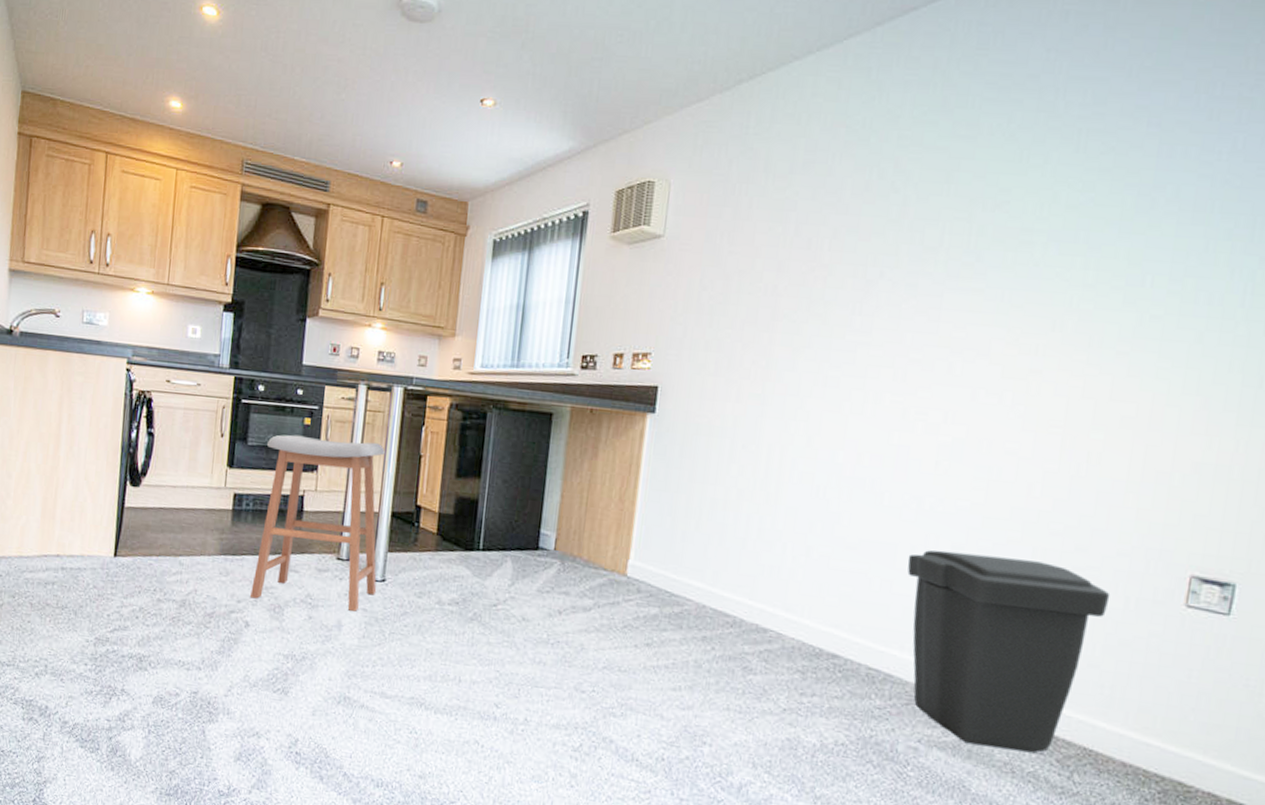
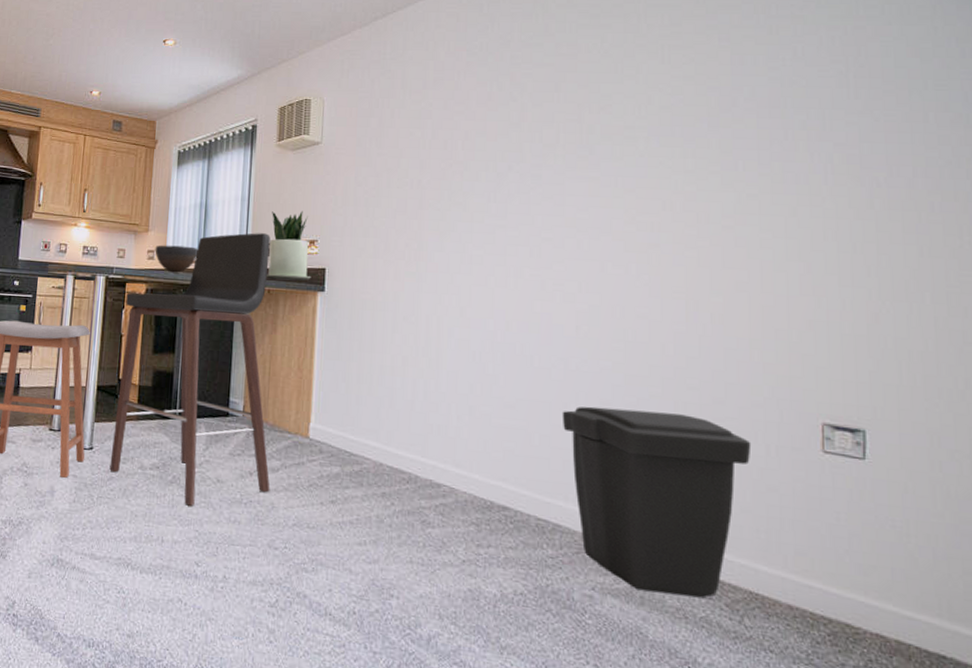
bar stool: none [403,342,597,645] -> present [109,233,270,506]
bowl: none [461,352,512,386] -> present [155,245,198,273]
planter: none [588,317,642,401] -> present [265,210,311,281]

